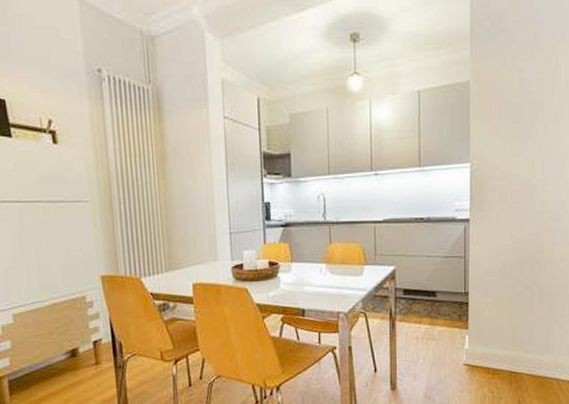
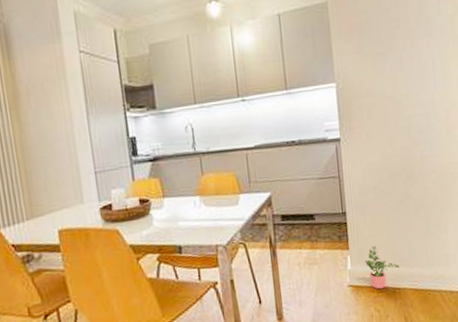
potted plant: none [483,328,518,371] -> present [365,245,400,290]

